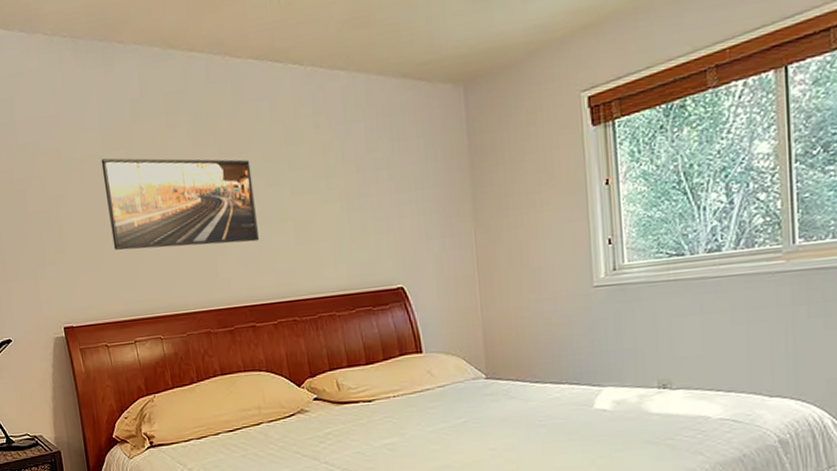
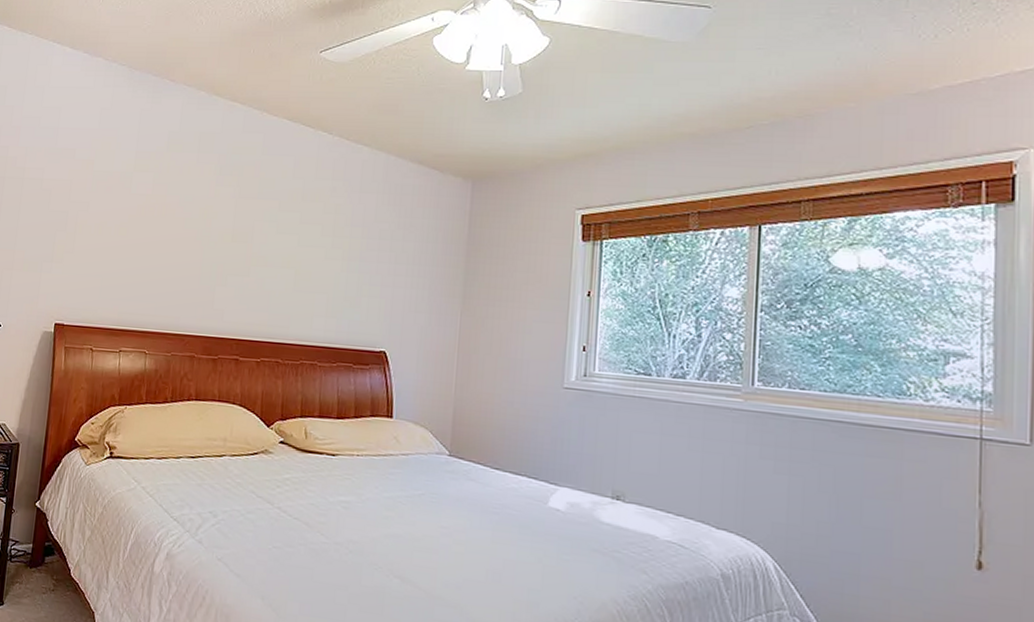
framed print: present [101,158,259,251] -> none [121,177,266,281]

